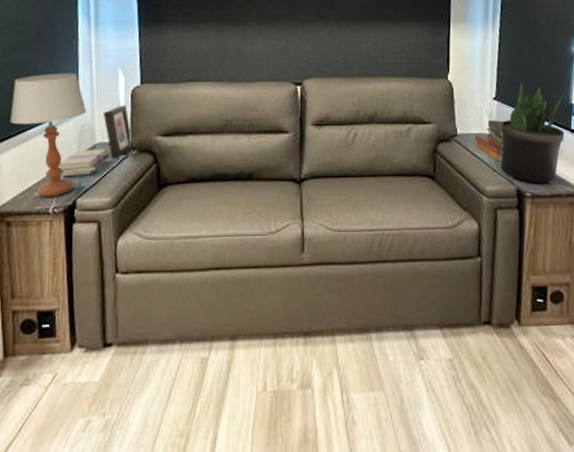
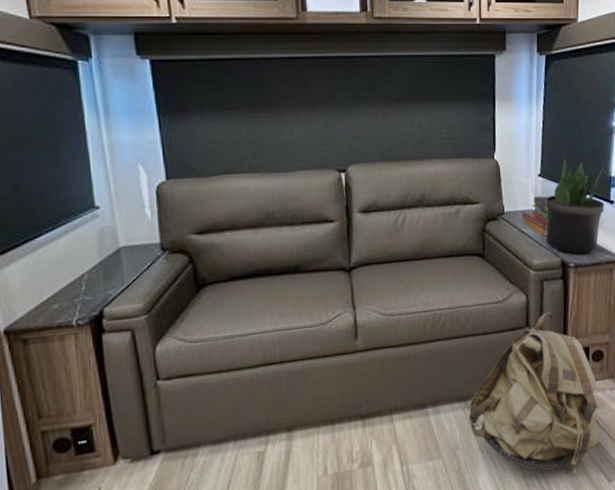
table lamp: present [9,72,87,197] -> none [11,171,106,310]
books: present [59,148,110,177] -> none [78,252,138,286]
picture frame: present [103,104,134,159] -> none [124,203,165,263]
backpack: none [413,243,560,433] -> present [468,312,600,477]

